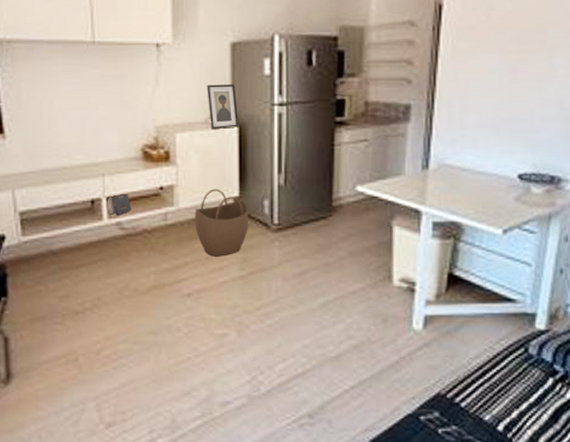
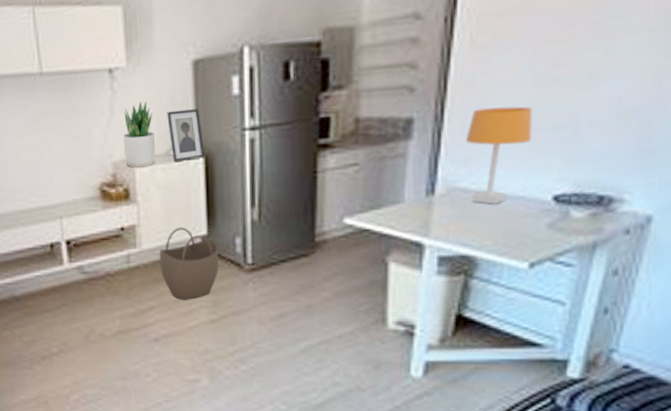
books: present [108,193,132,216] -> none [67,235,92,260]
planter: none [166,74,195,133] -> present [123,101,155,168]
desk lamp: none [451,101,501,179] -> present [465,106,533,205]

